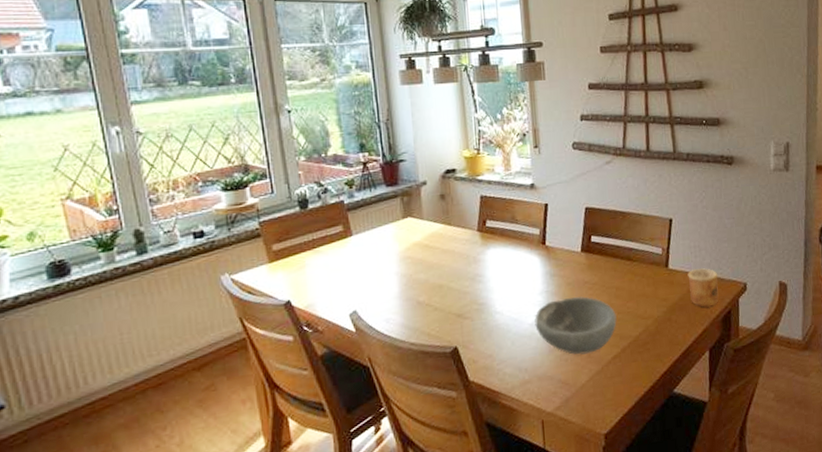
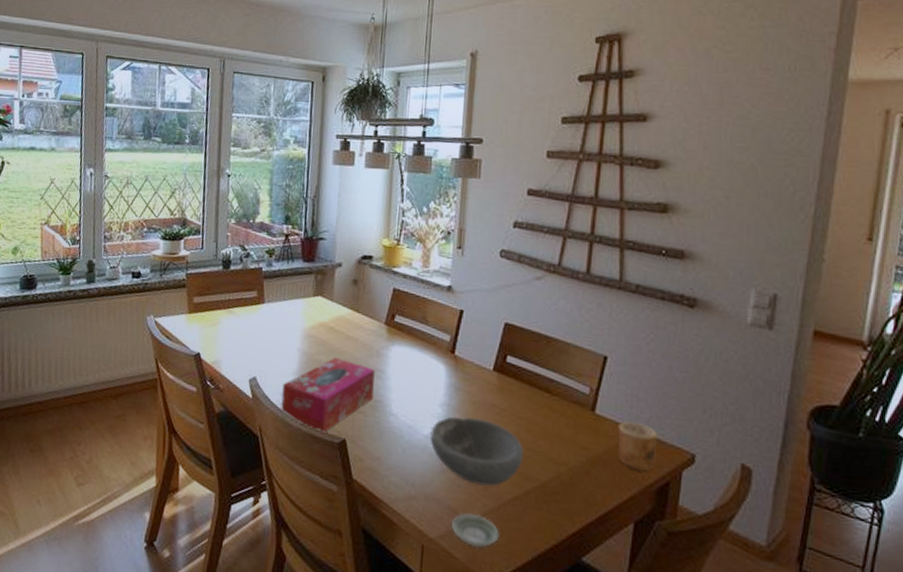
tissue box: none [386,272,477,348] -> present [280,358,375,434]
saucer: none [565,380,606,409] -> present [452,512,499,549]

